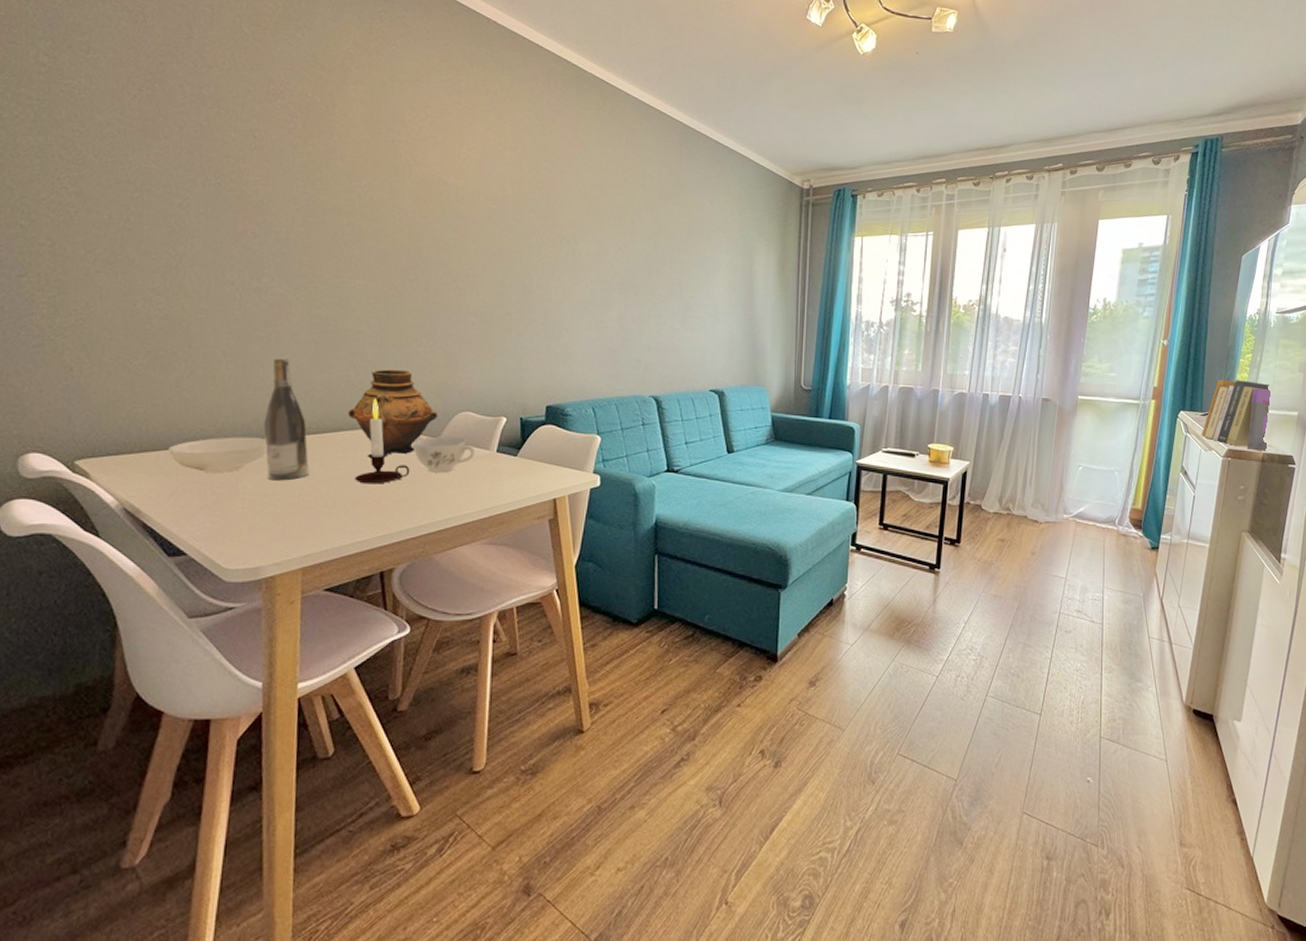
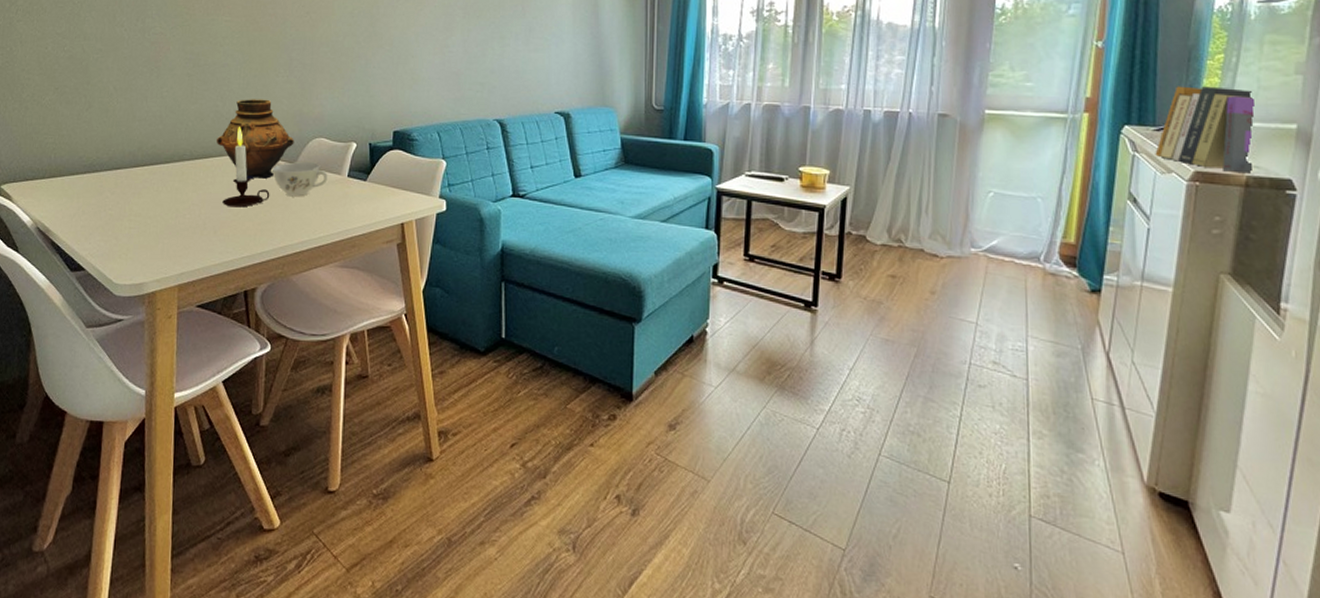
bowl: present [168,437,268,474] -> none [71,163,150,197]
wine bottle: present [263,358,309,481] -> none [146,91,184,204]

